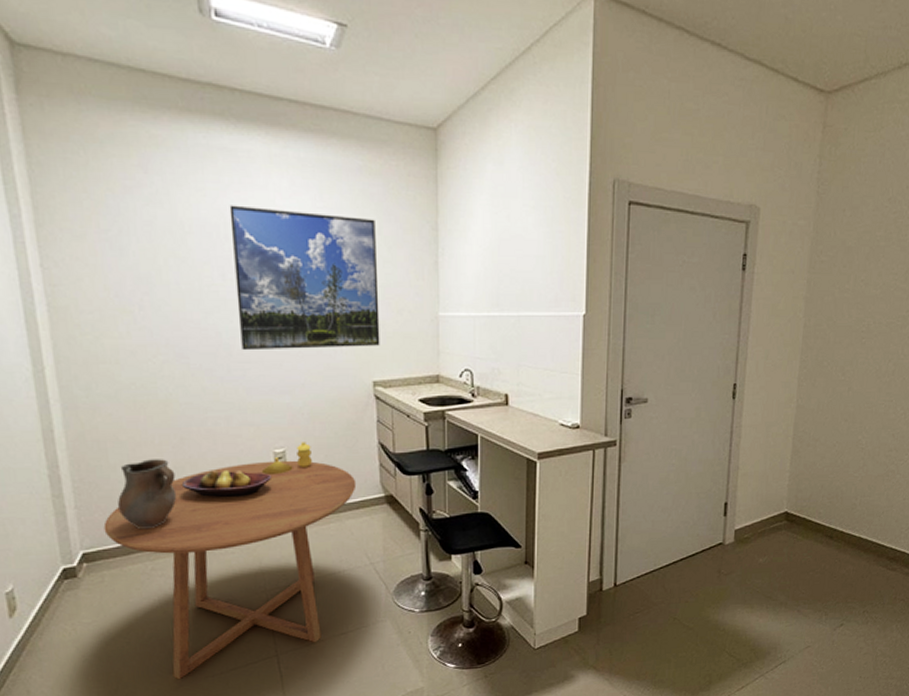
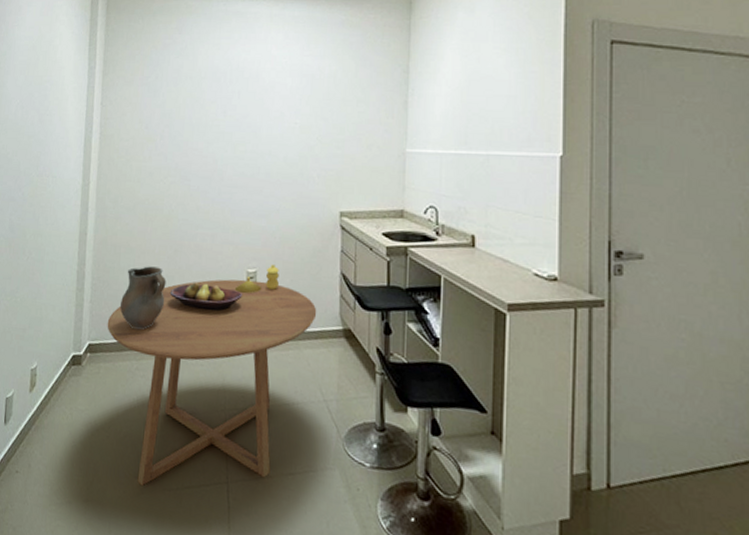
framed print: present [229,205,380,351] -> none [232,55,352,179]

